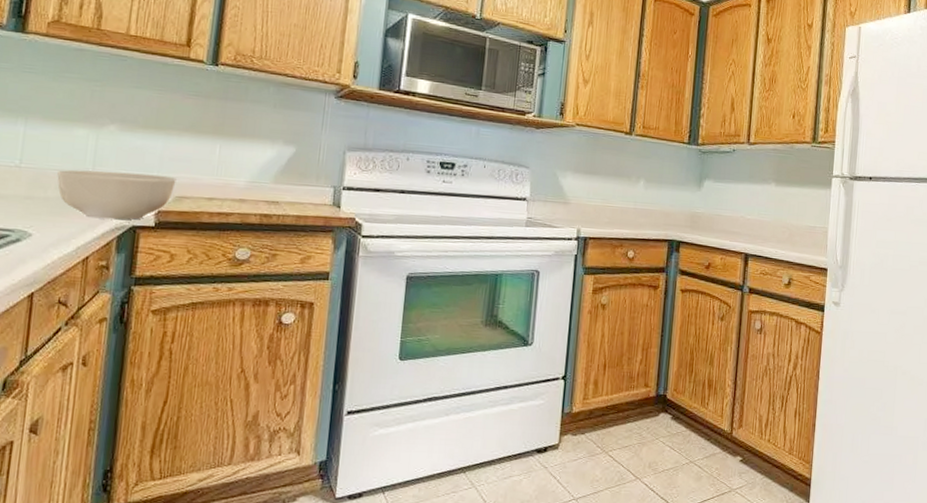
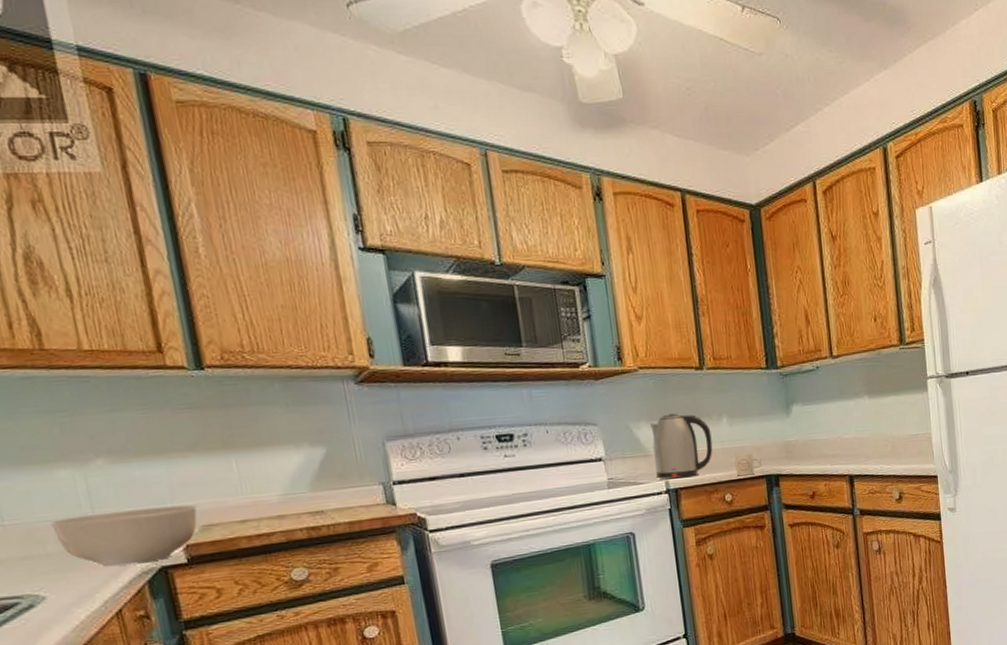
kettle: none [570,169,628,229] -> present [650,413,713,480]
mug: none [642,215,667,237] -> present [734,452,762,476]

